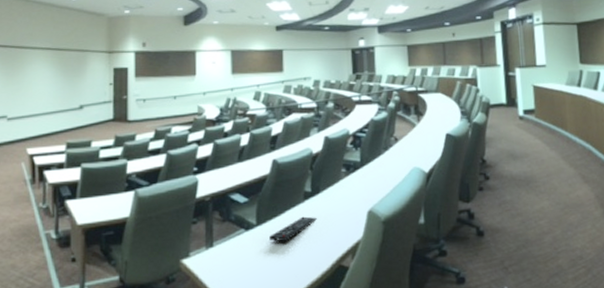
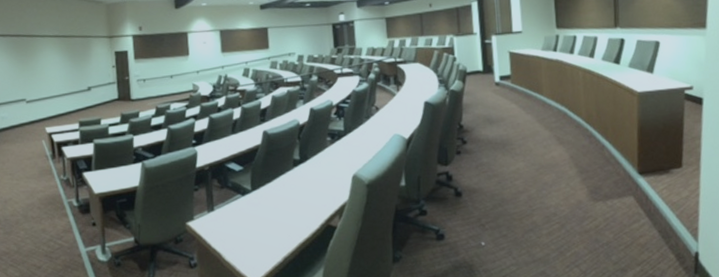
remote control: present [269,216,317,242] -> none [264,182,306,205]

